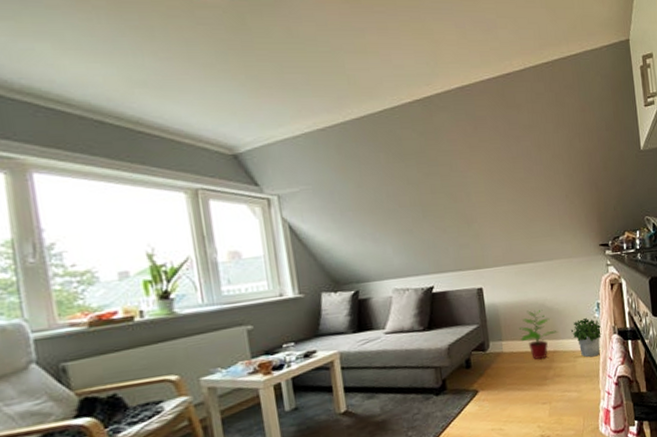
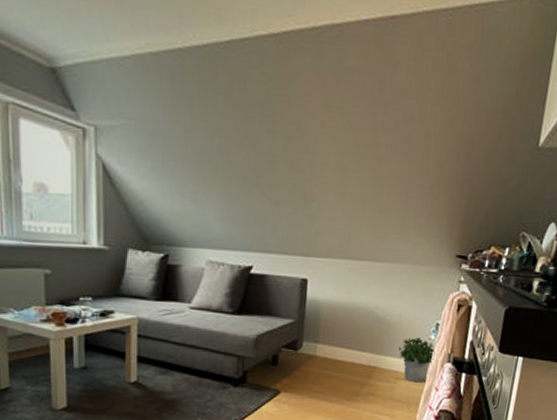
potted plant: present [518,310,559,360] -> none [338,315,384,373]

